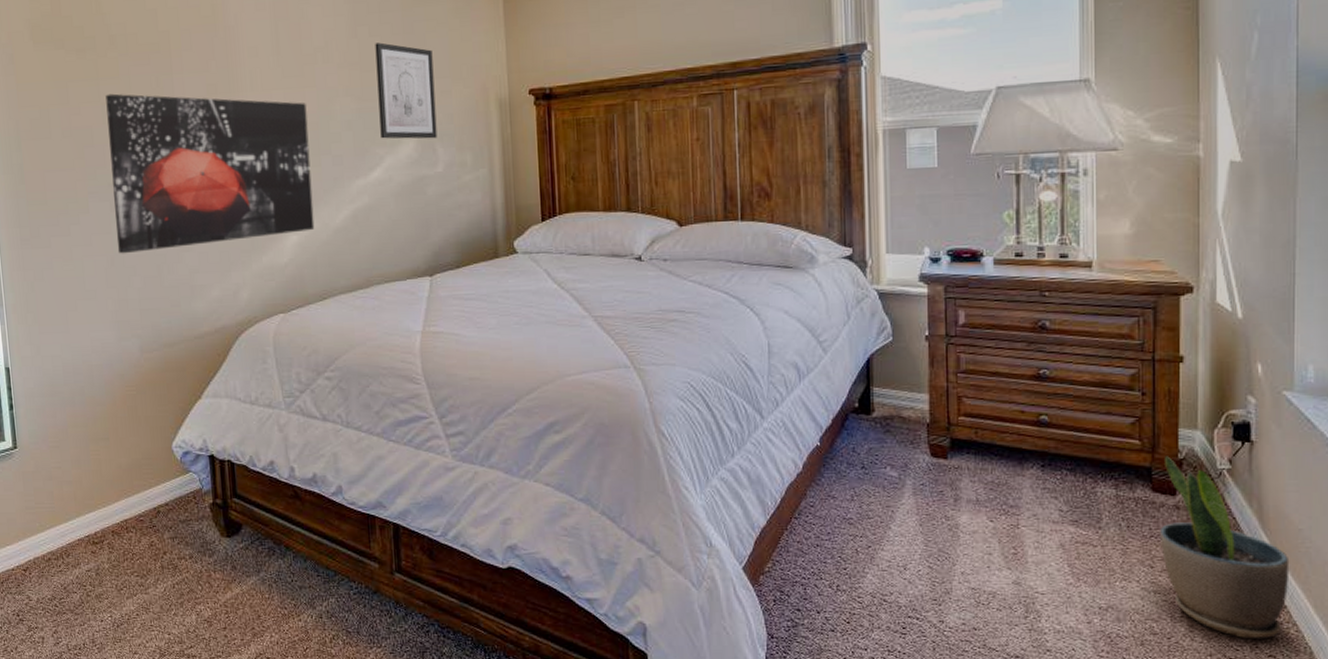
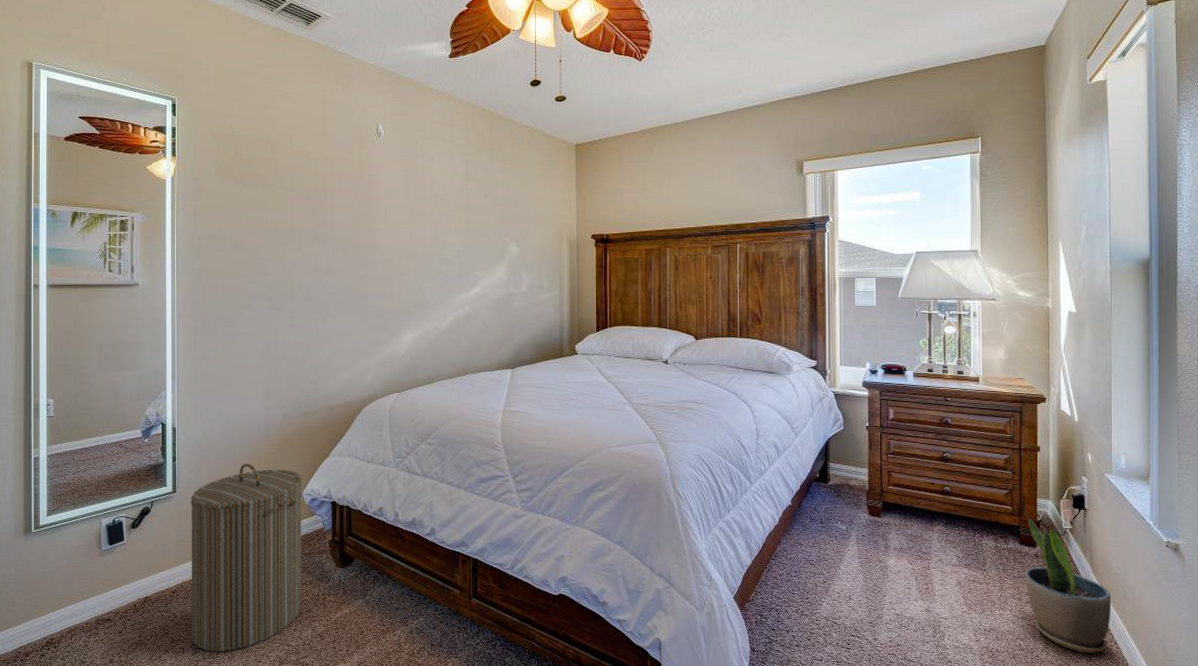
laundry hamper: none [35,410,182,641] -> present [190,464,302,652]
wall art: present [105,93,315,254] -> none [271,219,427,342]
wall art: present [375,42,438,139] -> none [480,194,523,267]

